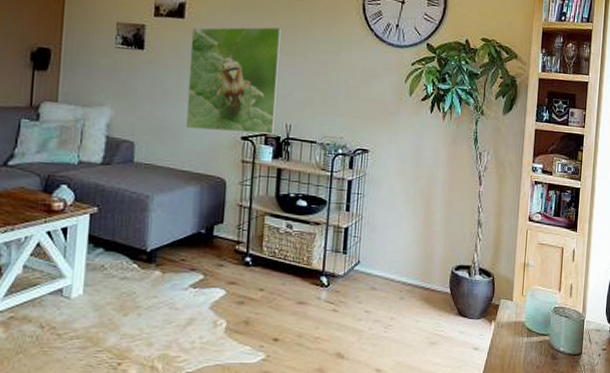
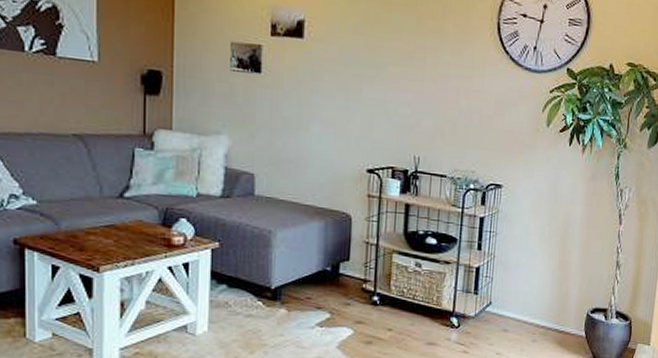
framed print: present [185,26,282,135] -> none [307,48,410,168]

